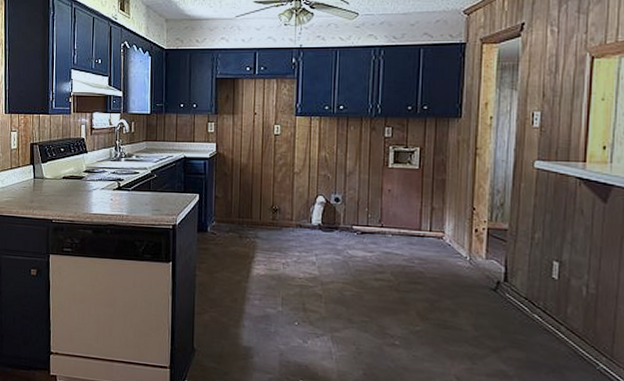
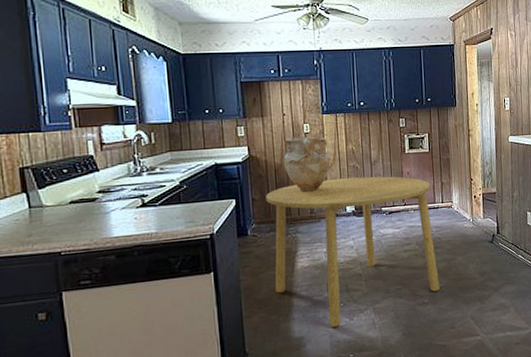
dining table: none [228,186,416,346] -> present [266,176,440,328]
vase: none [249,138,299,197] -> present [283,136,331,192]

